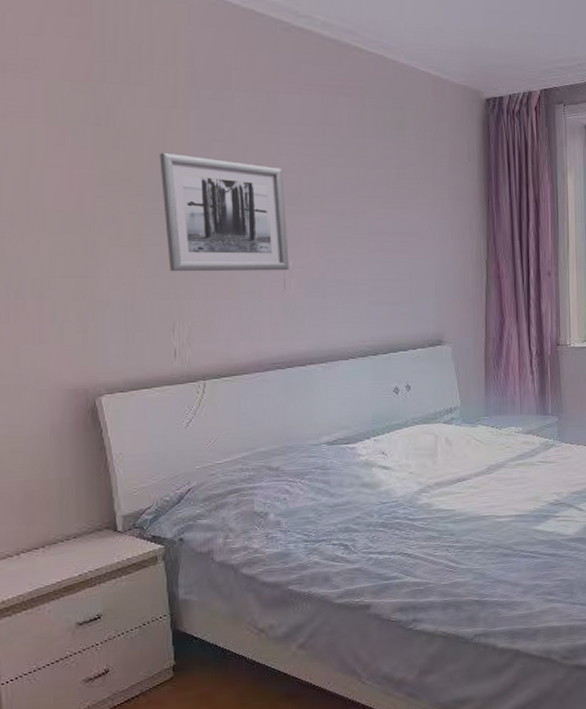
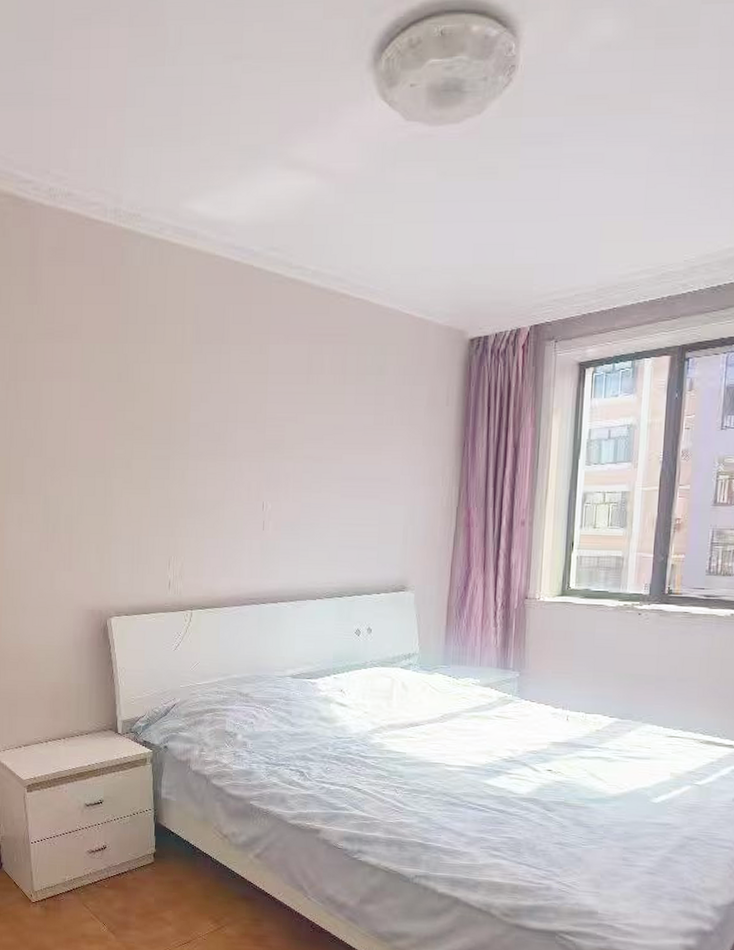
wall art: present [159,153,289,272] -> none [166,405,269,514]

